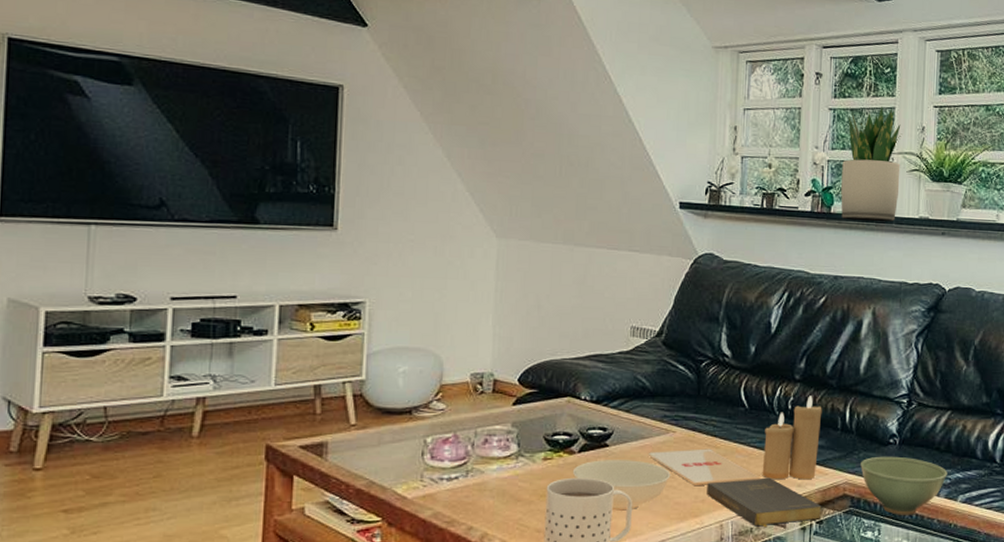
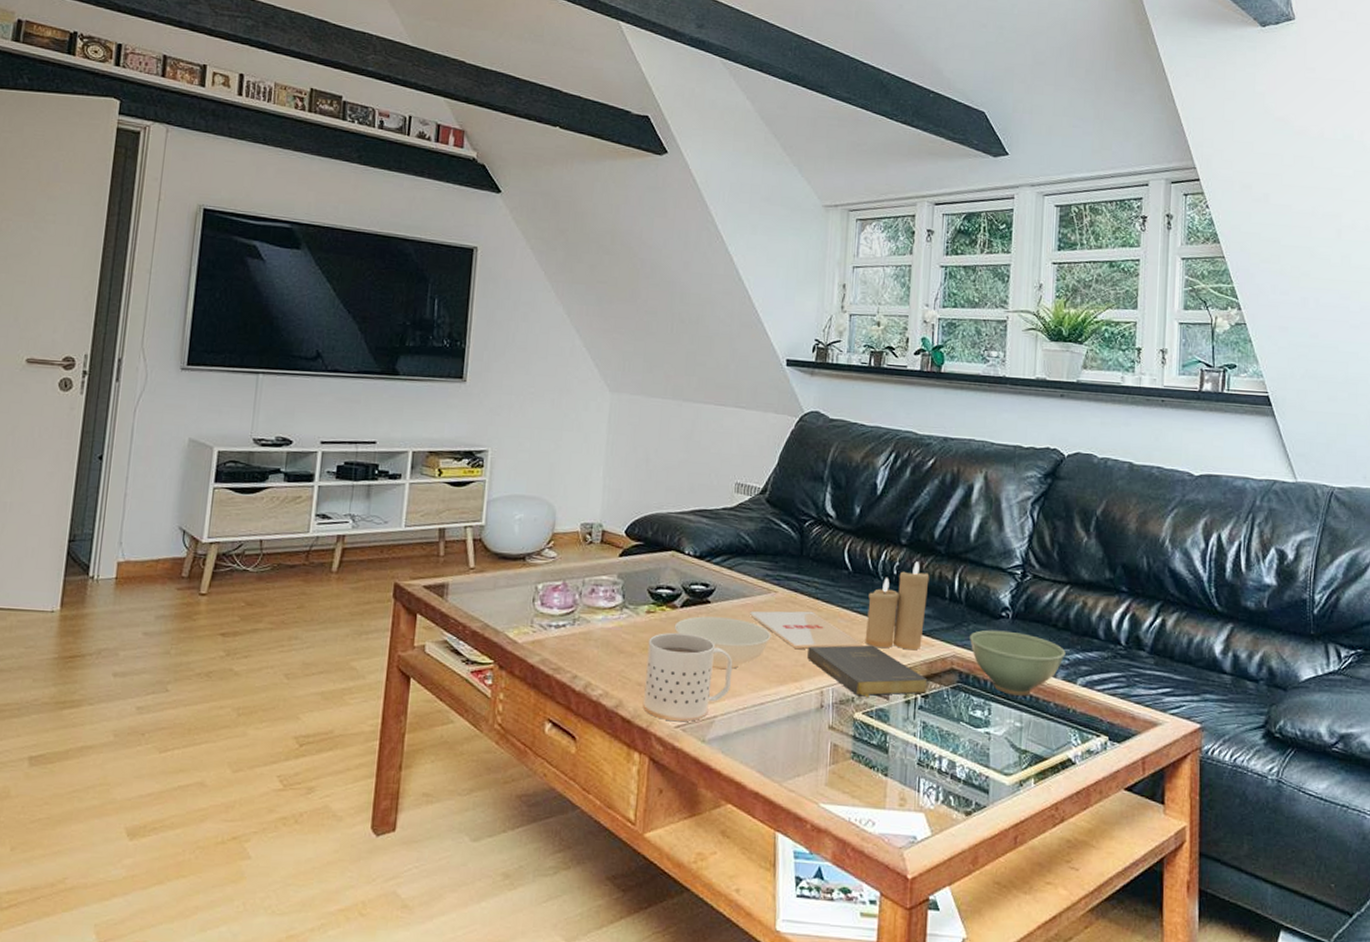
planter: present [841,107,903,222] -> none [951,264,1019,383]

